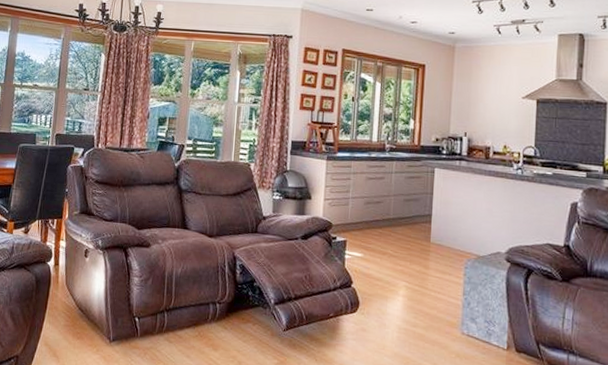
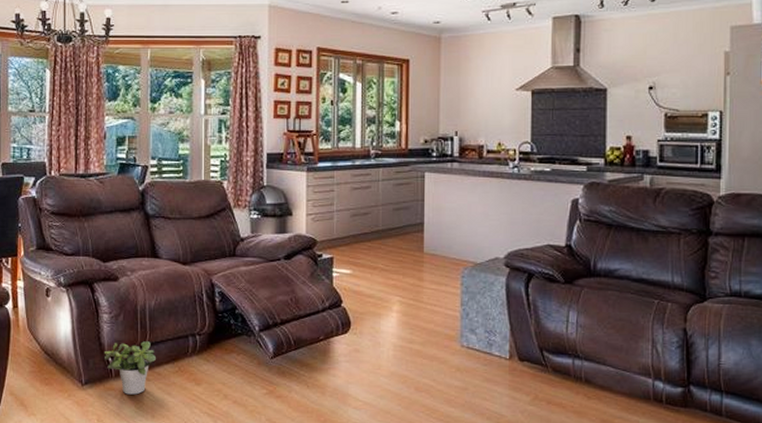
potted plant: none [132,305,180,355] -> present [103,341,157,395]

